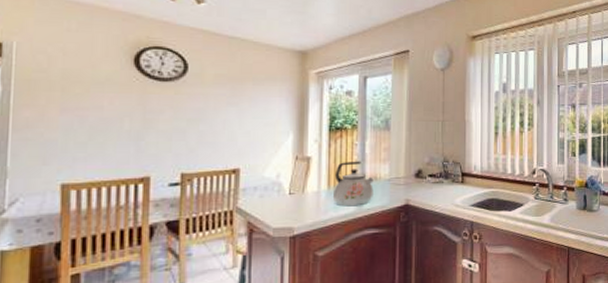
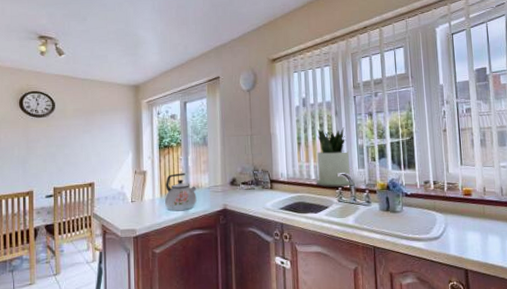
planter: none [511,118,554,184] -> present [315,127,356,188]

